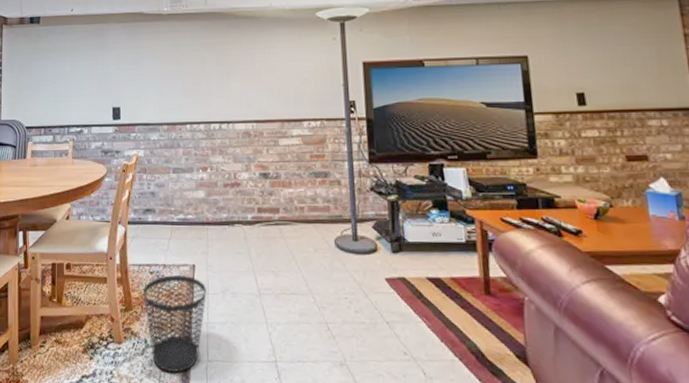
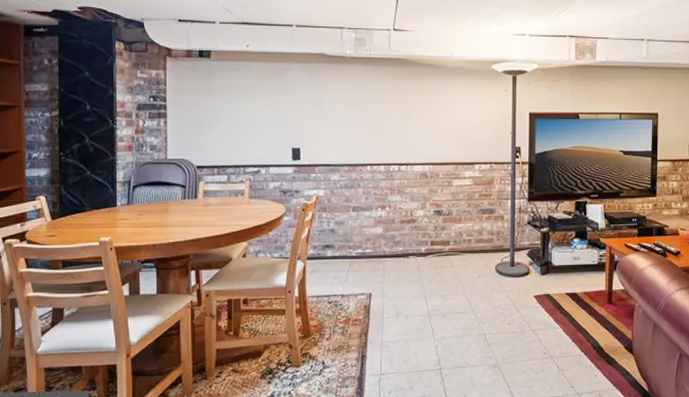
wastebasket: present [144,275,206,372] -> none [322,303,381,387]

